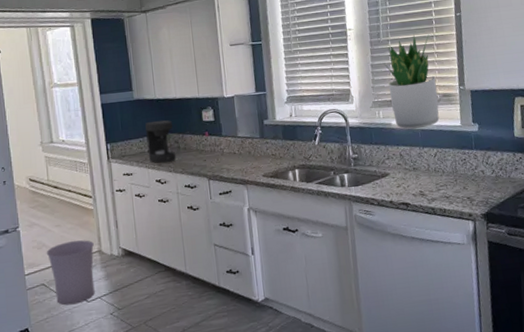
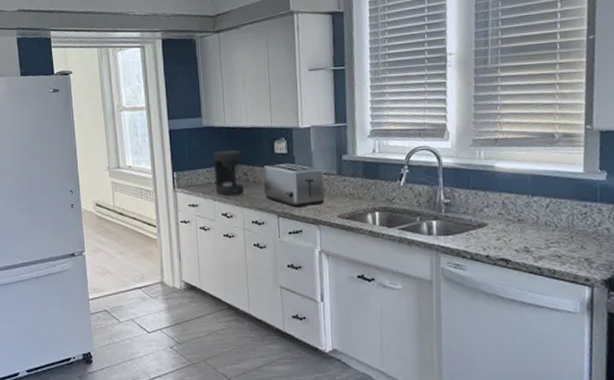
waste bin: present [46,240,95,305] -> none [109,270,156,334]
toaster: none [193,129,251,171] -> present [263,163,325,208]
planter: present [383,33,440,129] -> none [489,60,557,174]

